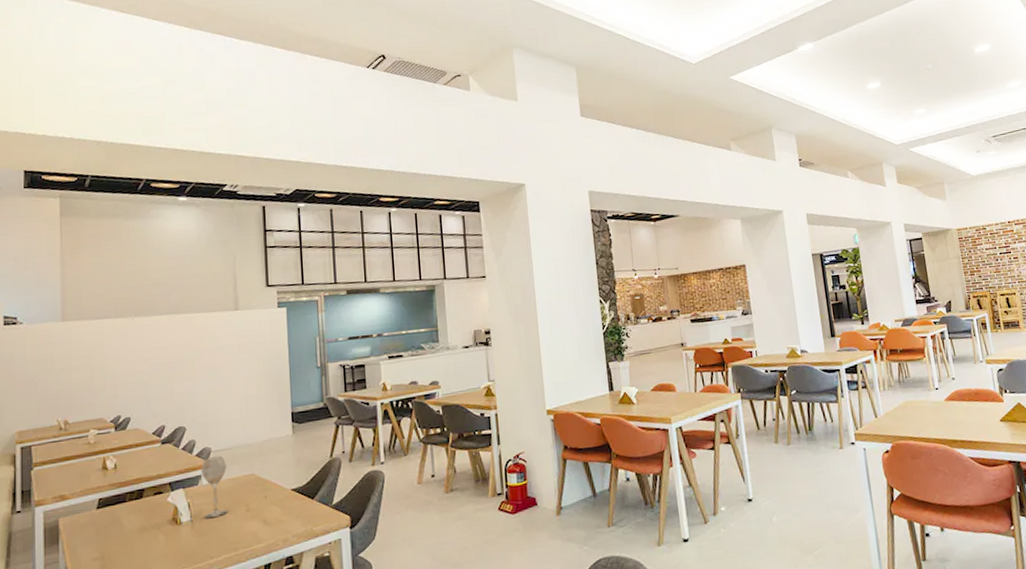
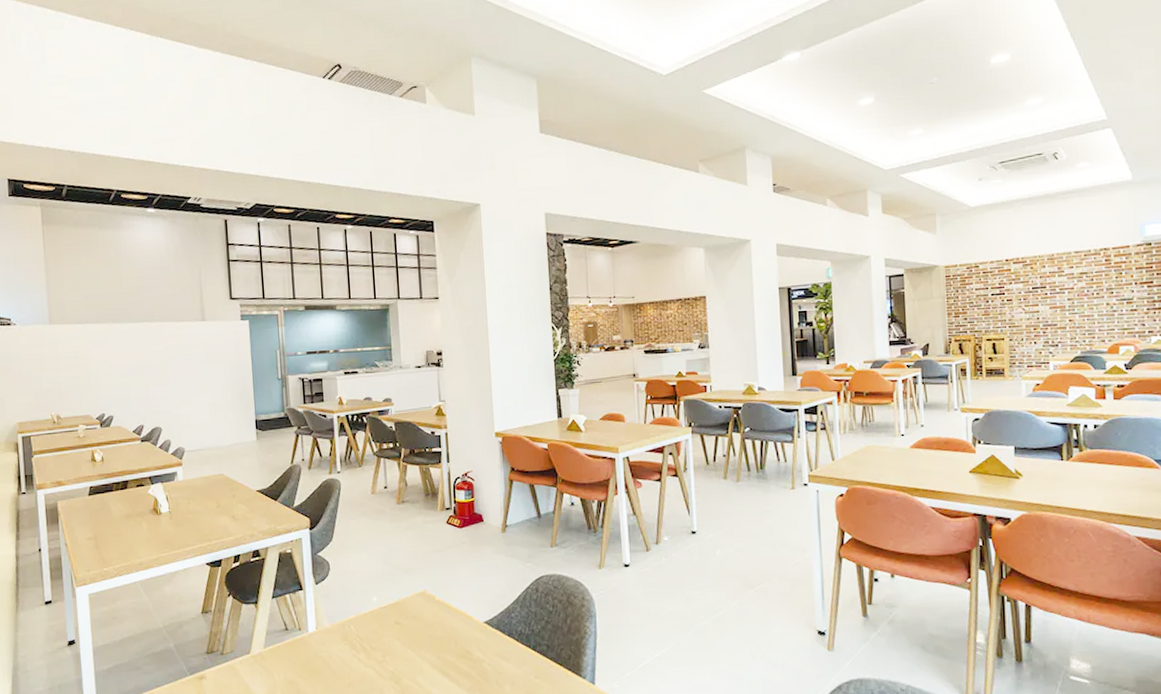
wineglass: present [201,455,228,519] -> none [176,455,201,511]

